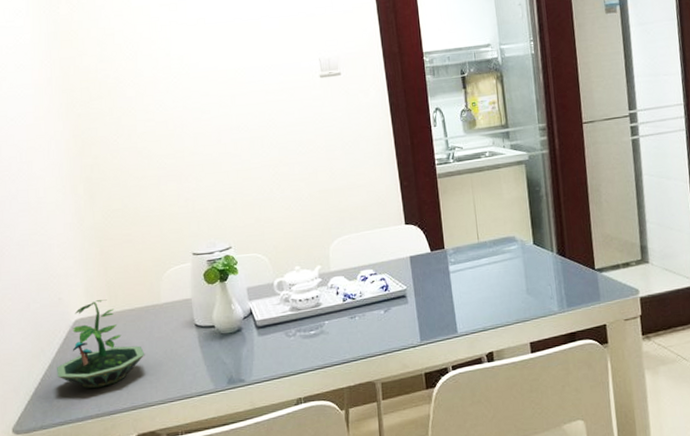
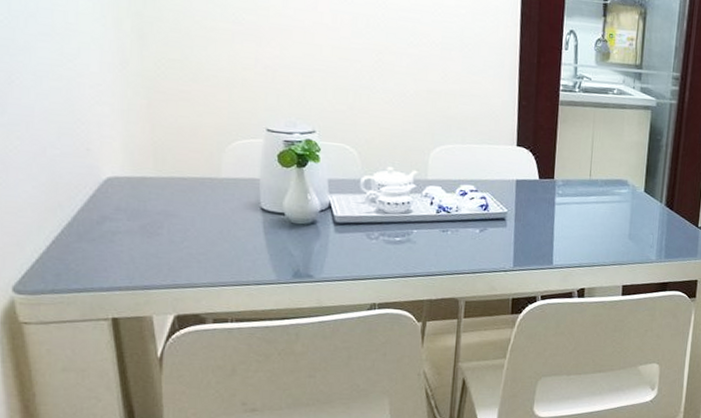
terrarium: present [57,299,145,389] -> none [78,160,195,259]

